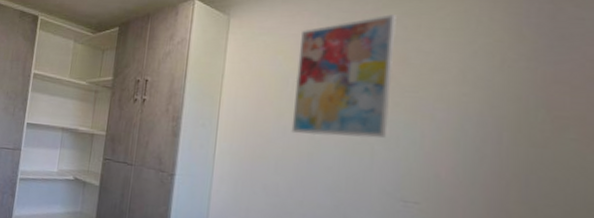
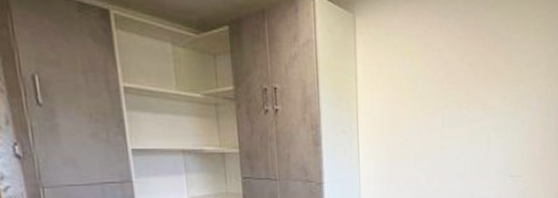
wall art: present [291,14,396,139] -> none [424,15,501,131]

